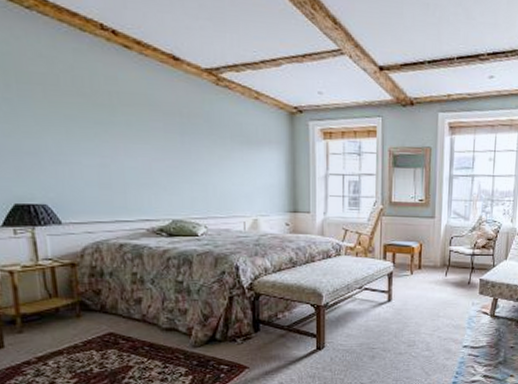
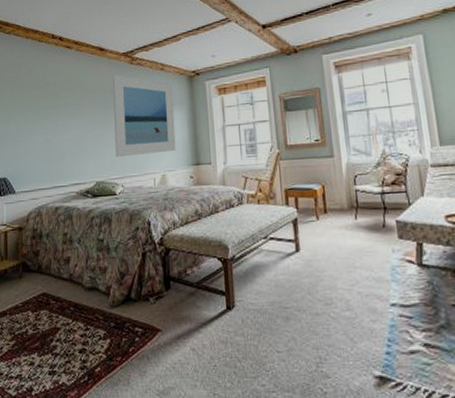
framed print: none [192,95,271,196] -> present [113,74,176,158]

